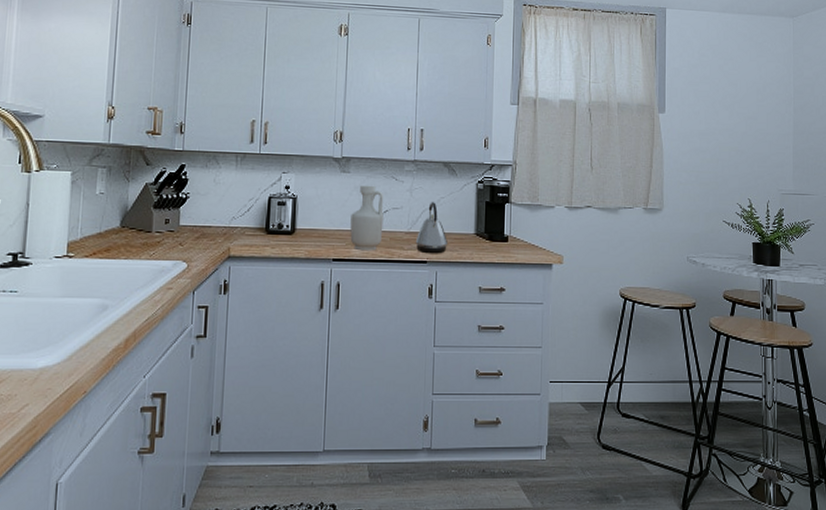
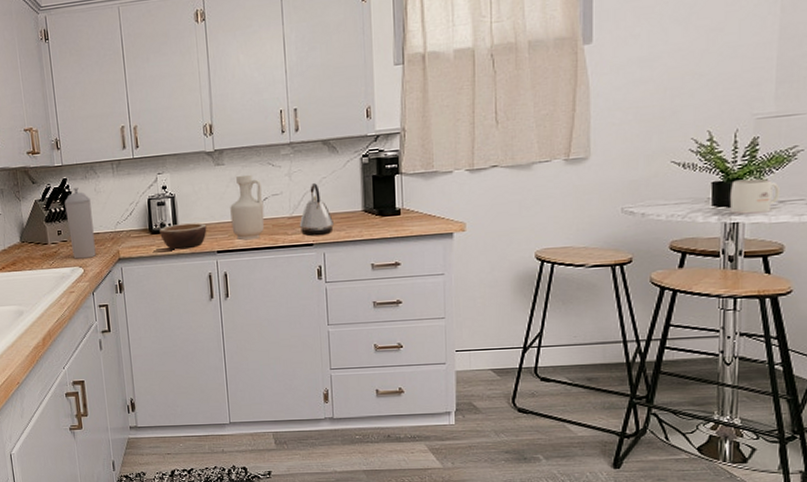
canister: none [177,176,208,254] -> present [64,188,96,260]
bowl: none [276,227,325,254] -> present [159,222,207,250]
mug: none [765,243,801,275] -> present [729,178,781,215]

